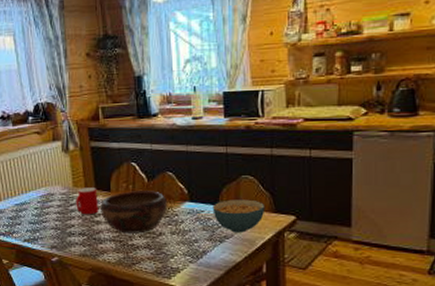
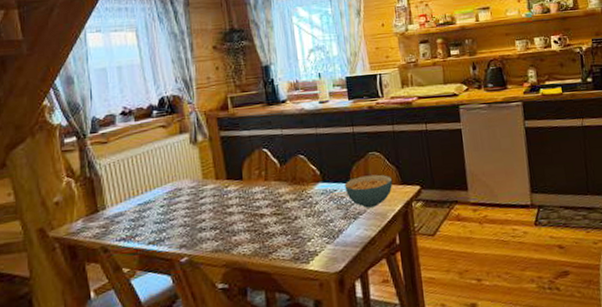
cup: present [76,187,99,215] -> none [206,177,232,208]
decorative bowl: present [100,191,168,234] -> none [232,175,302,222]

